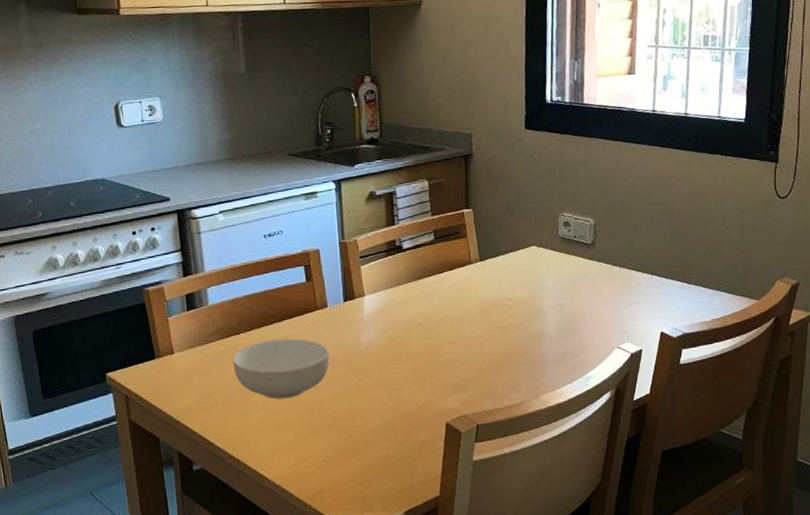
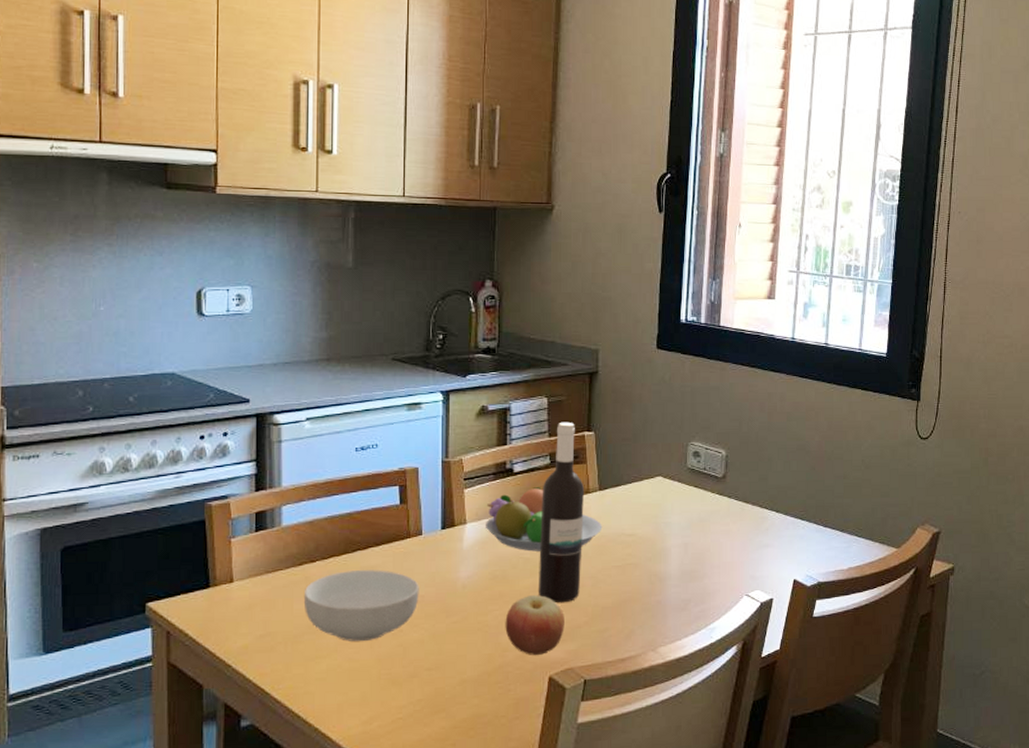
fruit bowl: none [382,261,485,318] -> present [486,487,603,552]
apple: none [405,354,457,406] -> present [505,595,564,655]
wine bottle: none [429,201,468,361] -> present [538,421,584,604]

